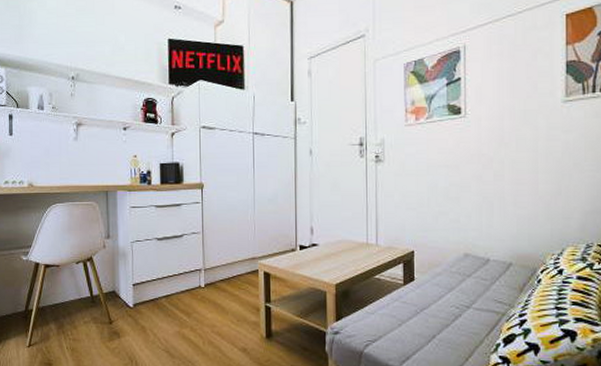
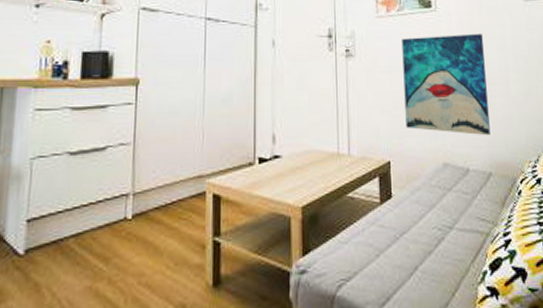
wall art: none [429,137,514,231] -> present [401,33,491,136]

